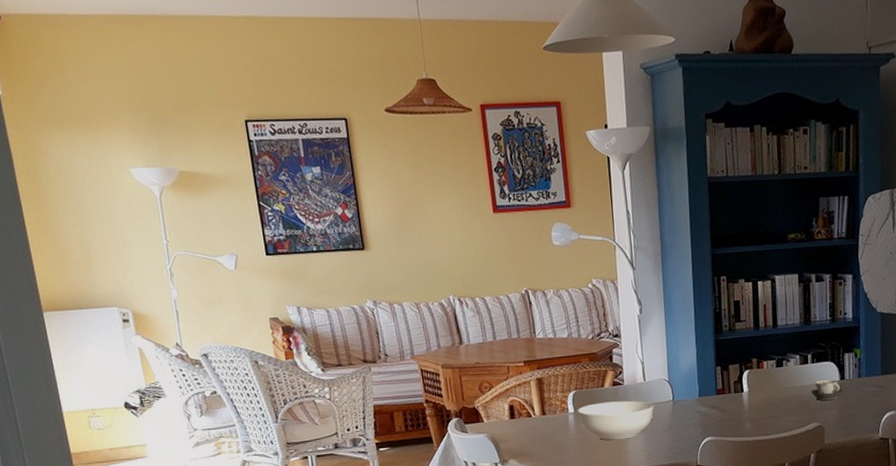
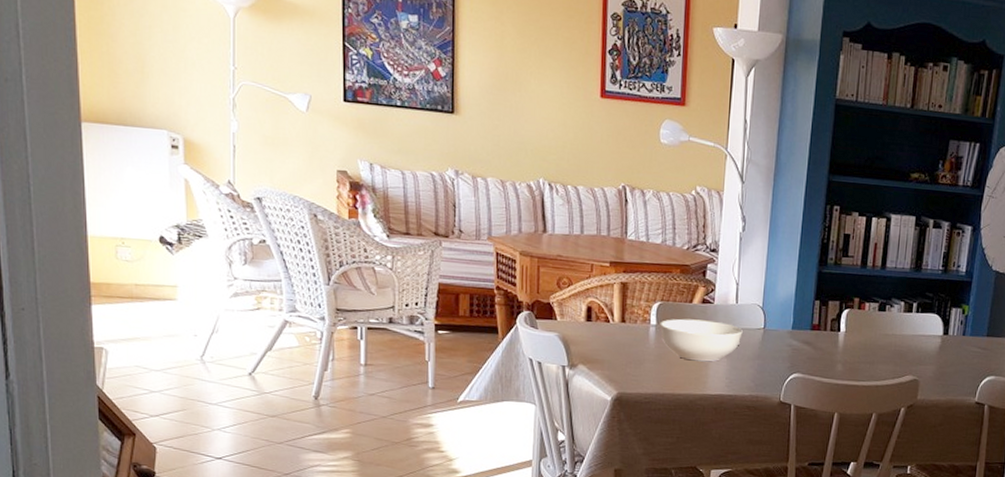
cup: present [810,379,843,401] -> none [910,331,945,355]

